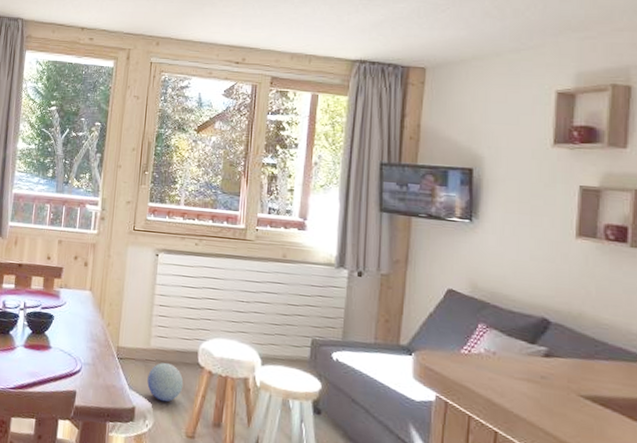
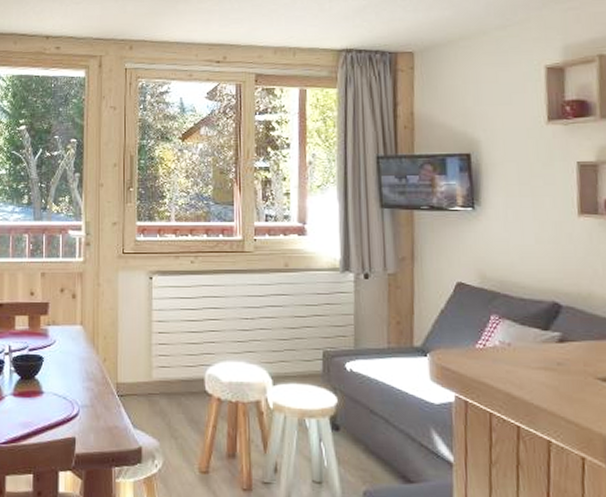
ball: present [147,363,184,402] -> none [152,395,192,438]

